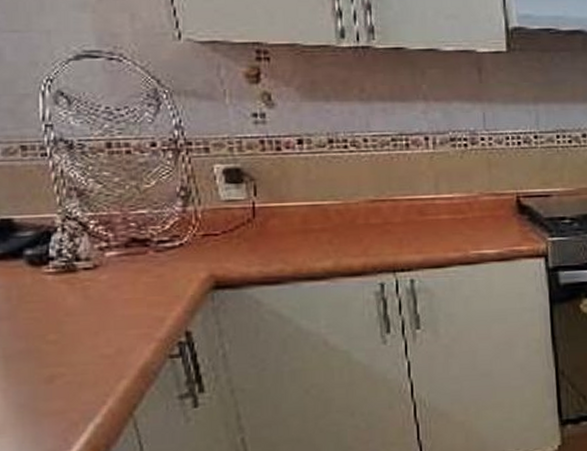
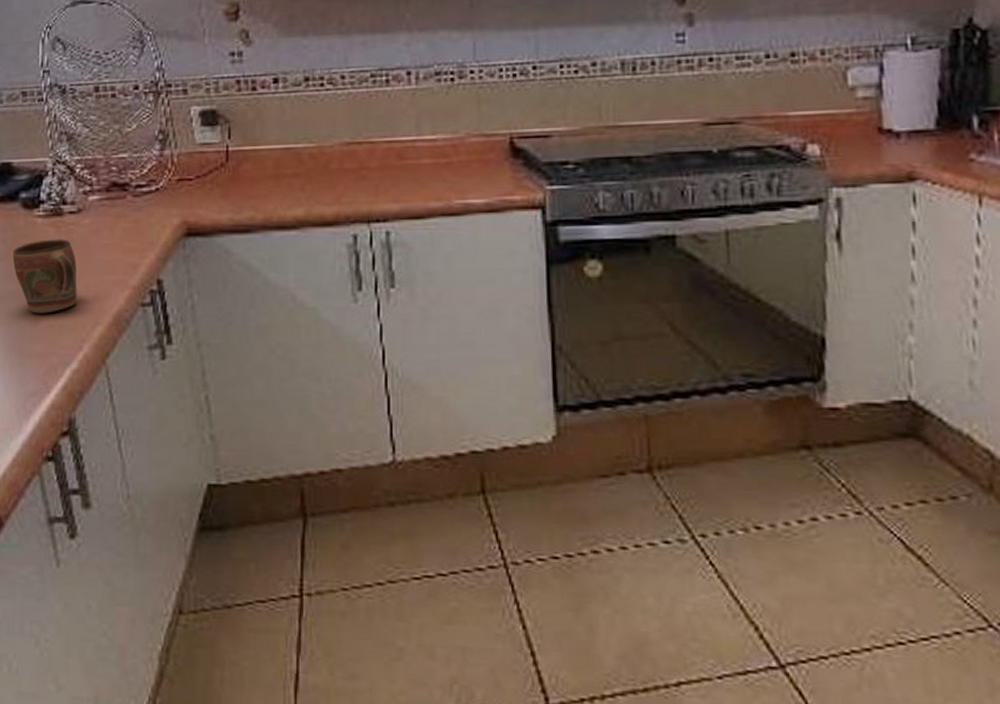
mug: none [19,295,97,372] -> present [12,239,77,314]

